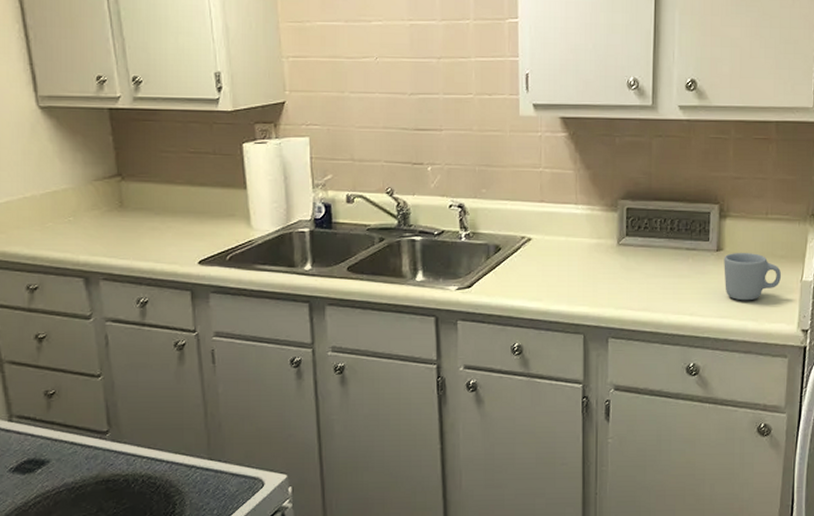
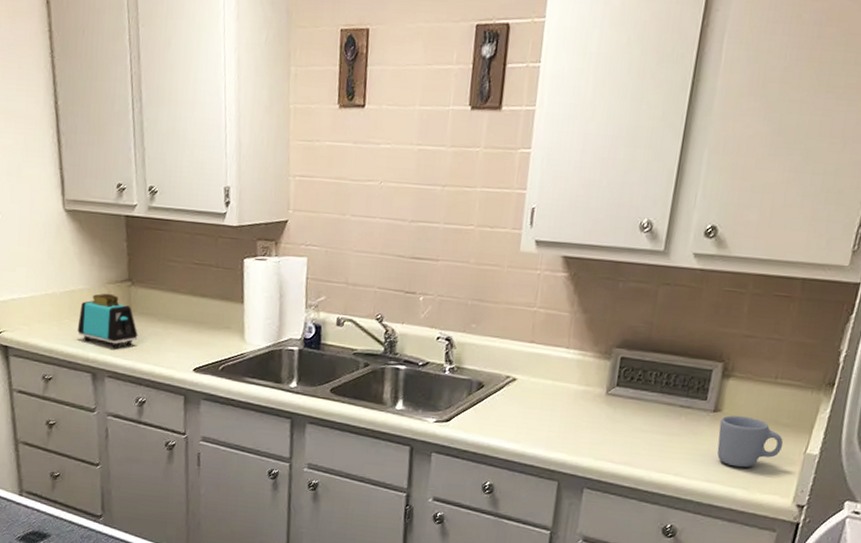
toaster: none [63,191,133,248] -> present [77,293,138,348]

